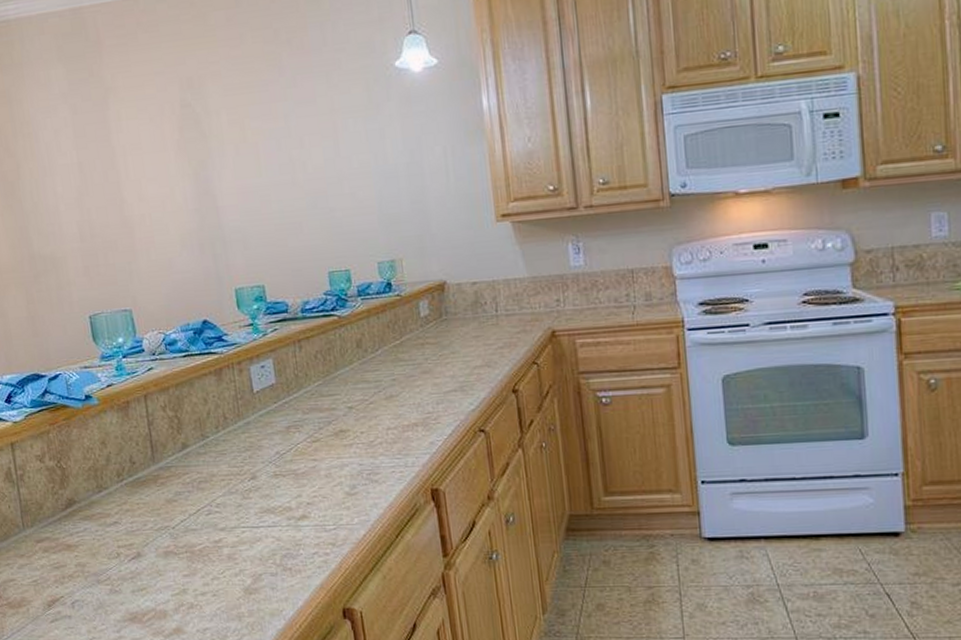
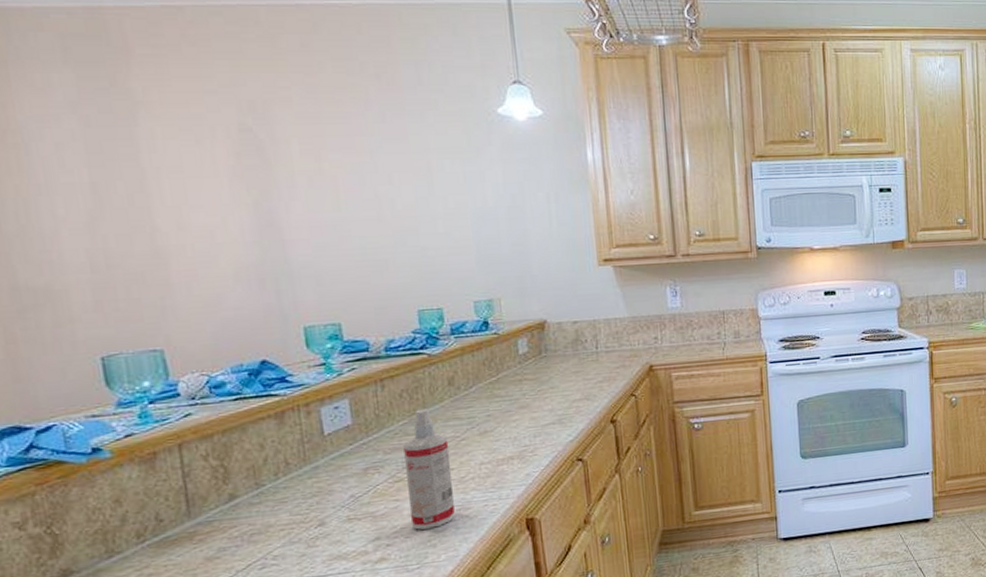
spray bottle: none [319,370,366,491] -> present [403,409,455,530]

